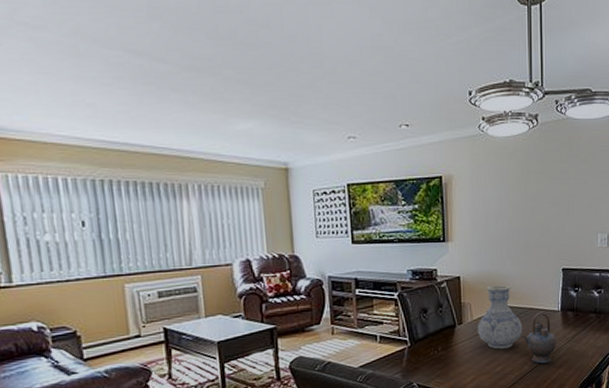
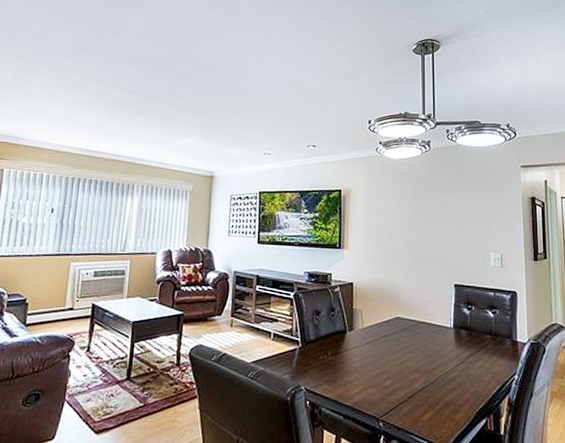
vase: present [478,284,523,349] -> none [368,294,414,362]
teapot: present [522,312,557,364] -> none [413,327,450,384]

